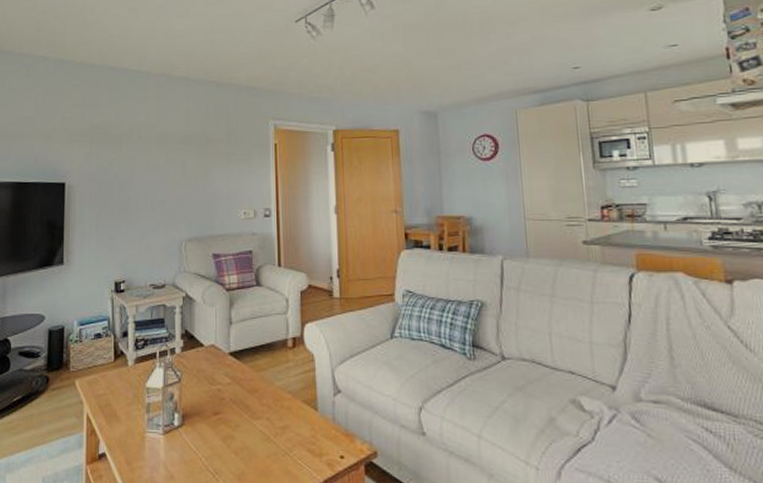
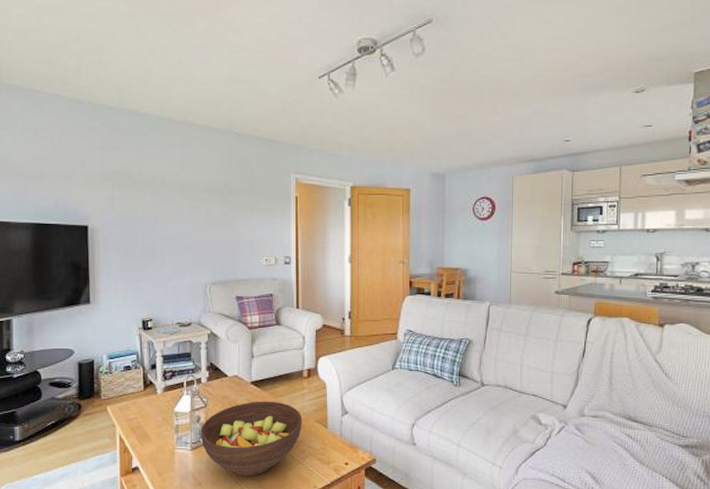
fruit bowl: none [173,375,289,470] -> present [200,401,303,477]

